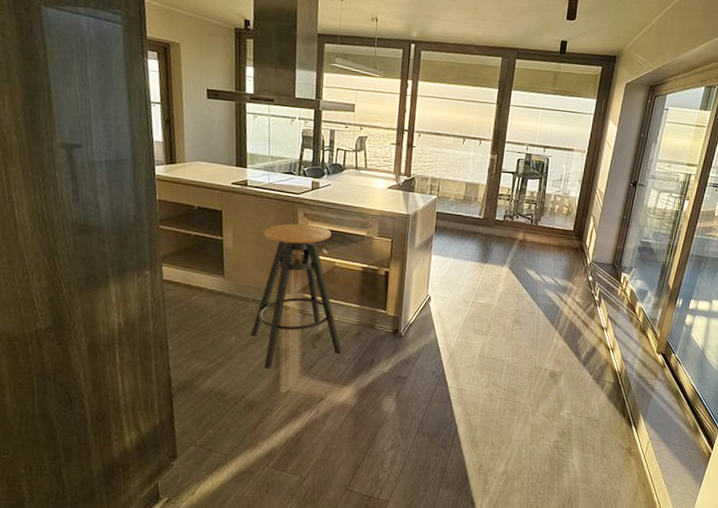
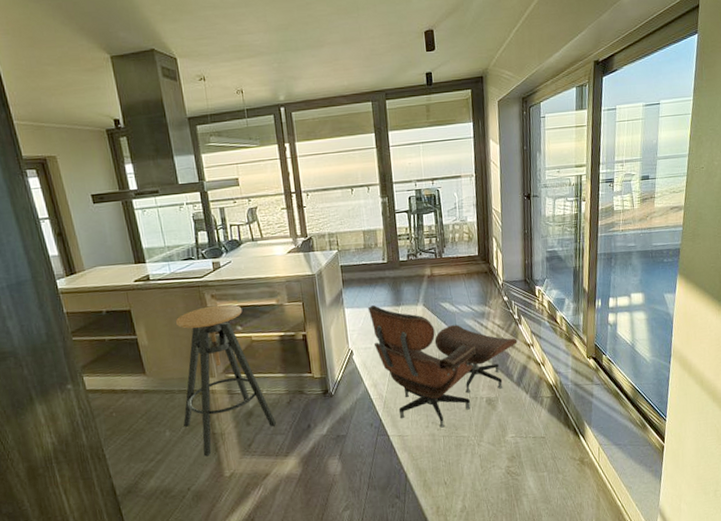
lounge chair: none [452,257,593,390] -> present [367,305,518,428]

